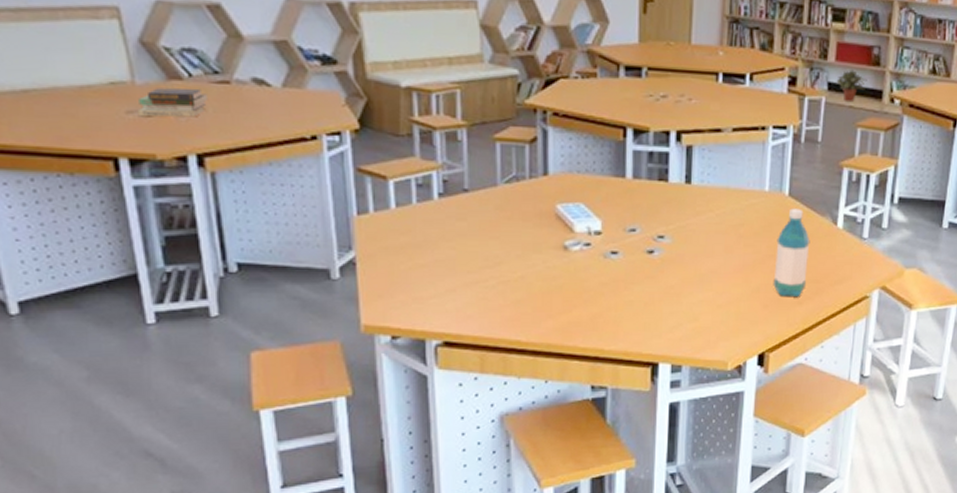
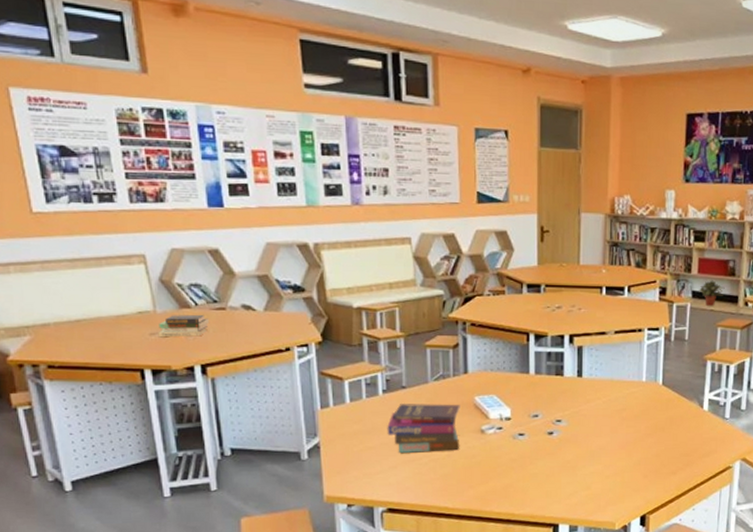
books: none [444,211,538,273] -> present [387,404,460,453]
water bottle: present [773,208,810,296] -> none [651,395,681,468]

